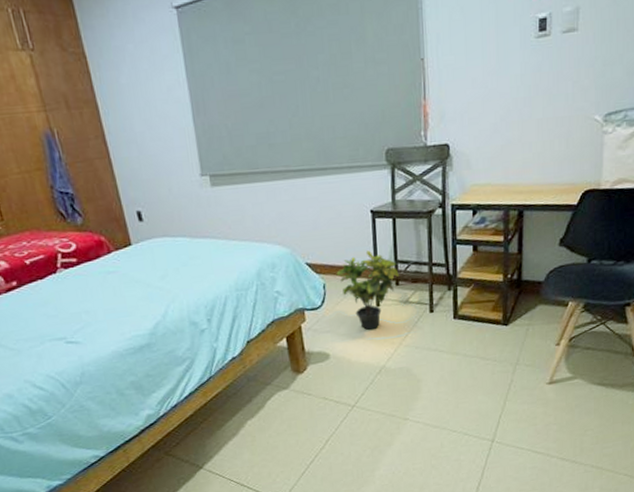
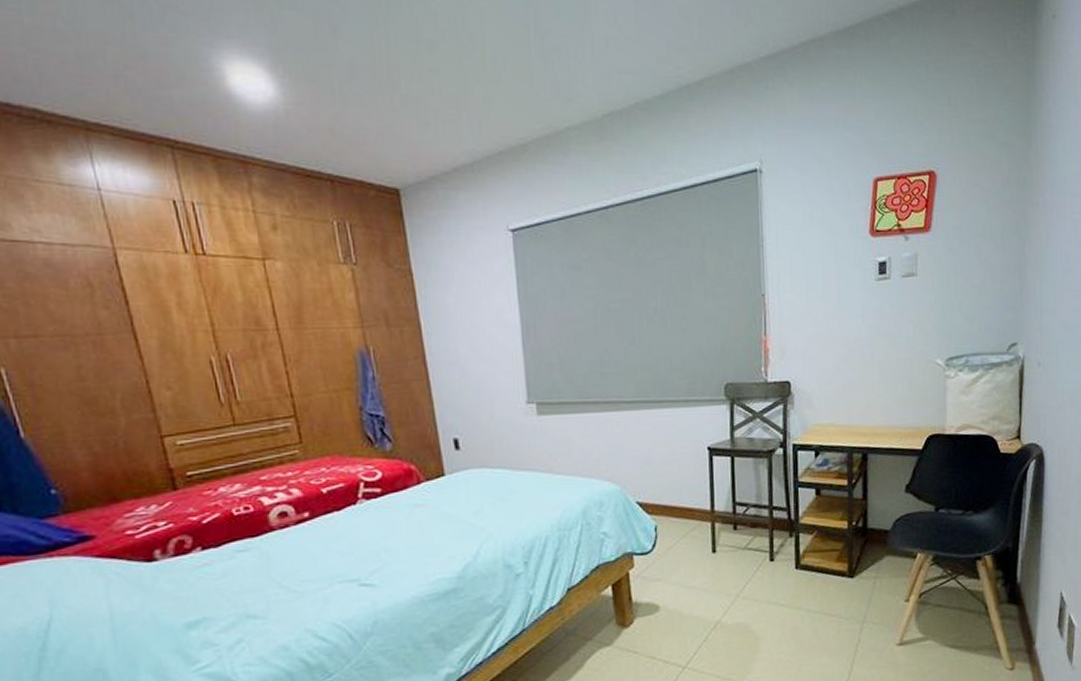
potted plant: present [336,250,399,331] -> none [669,490,737,580]

